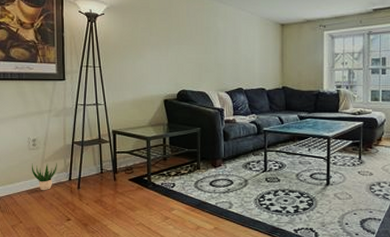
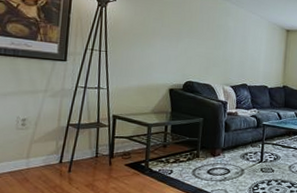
potted plant: present [32,162,57,191] -> none [17,144,48,173]

